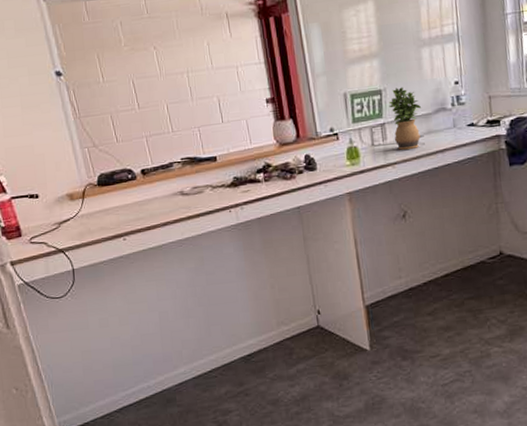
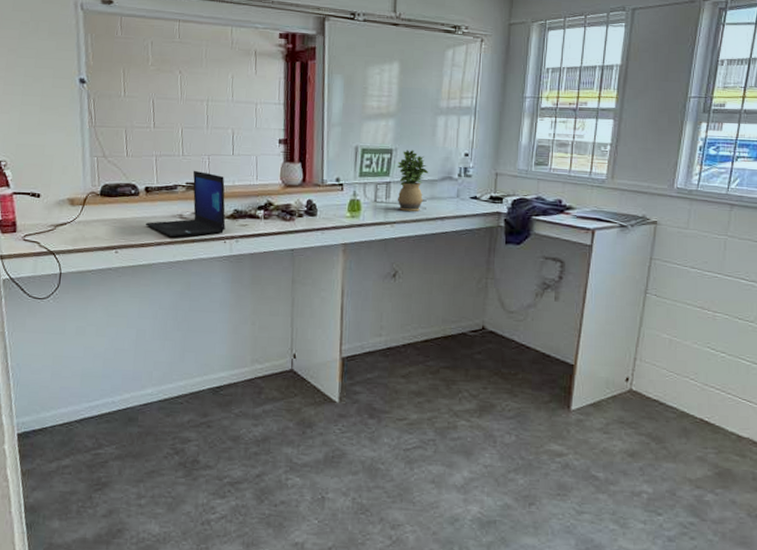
laptop: none [148,144,228,216] -> present [146,170,226,238]

